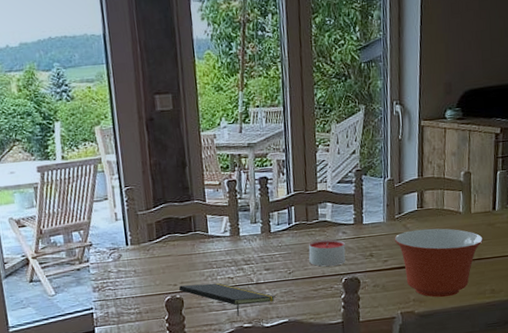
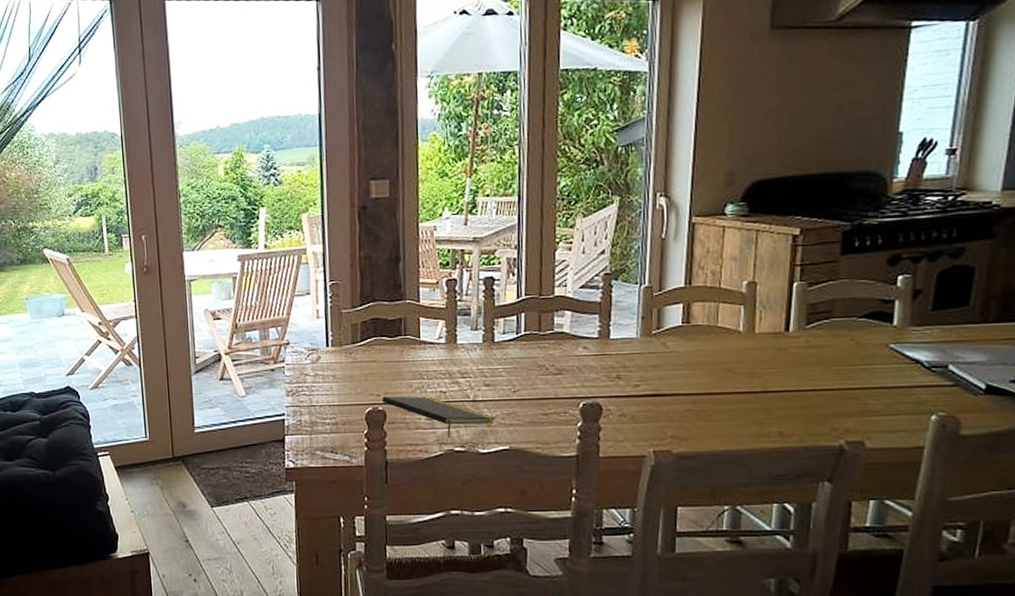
candle: present [308,239,346,267] -> none [539,354,586,387]
mixing bowl: present [394,228,484,298] -> none [649,349,771,437]

